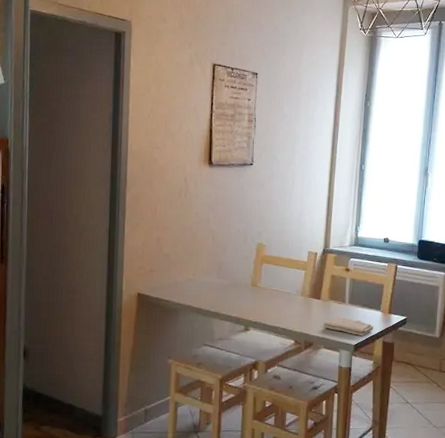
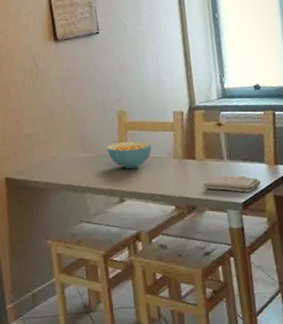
cereal bowl: none [240,274,283,301] -> present [106,141,152,169]

